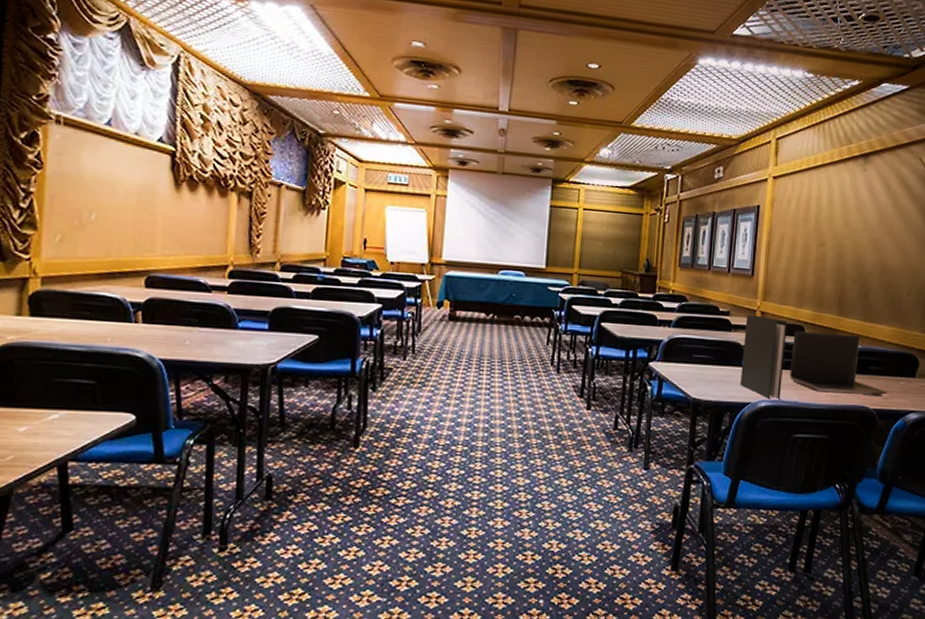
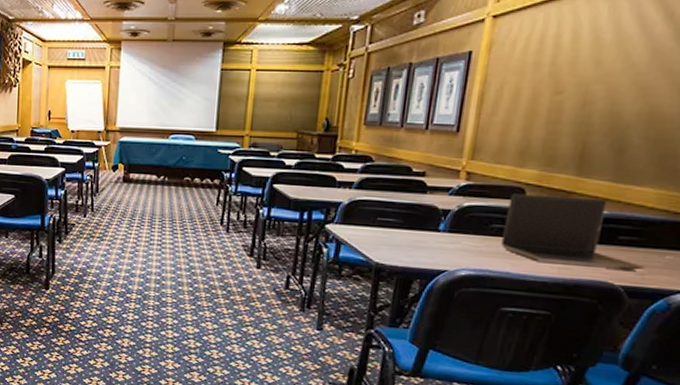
binder: present [740,314,788,400] -> none [435,175,503,269]

